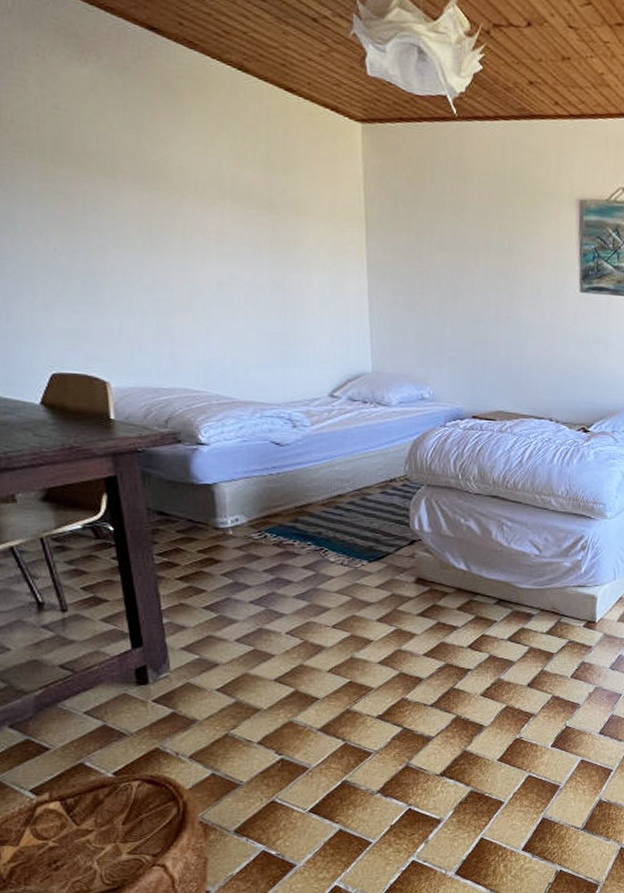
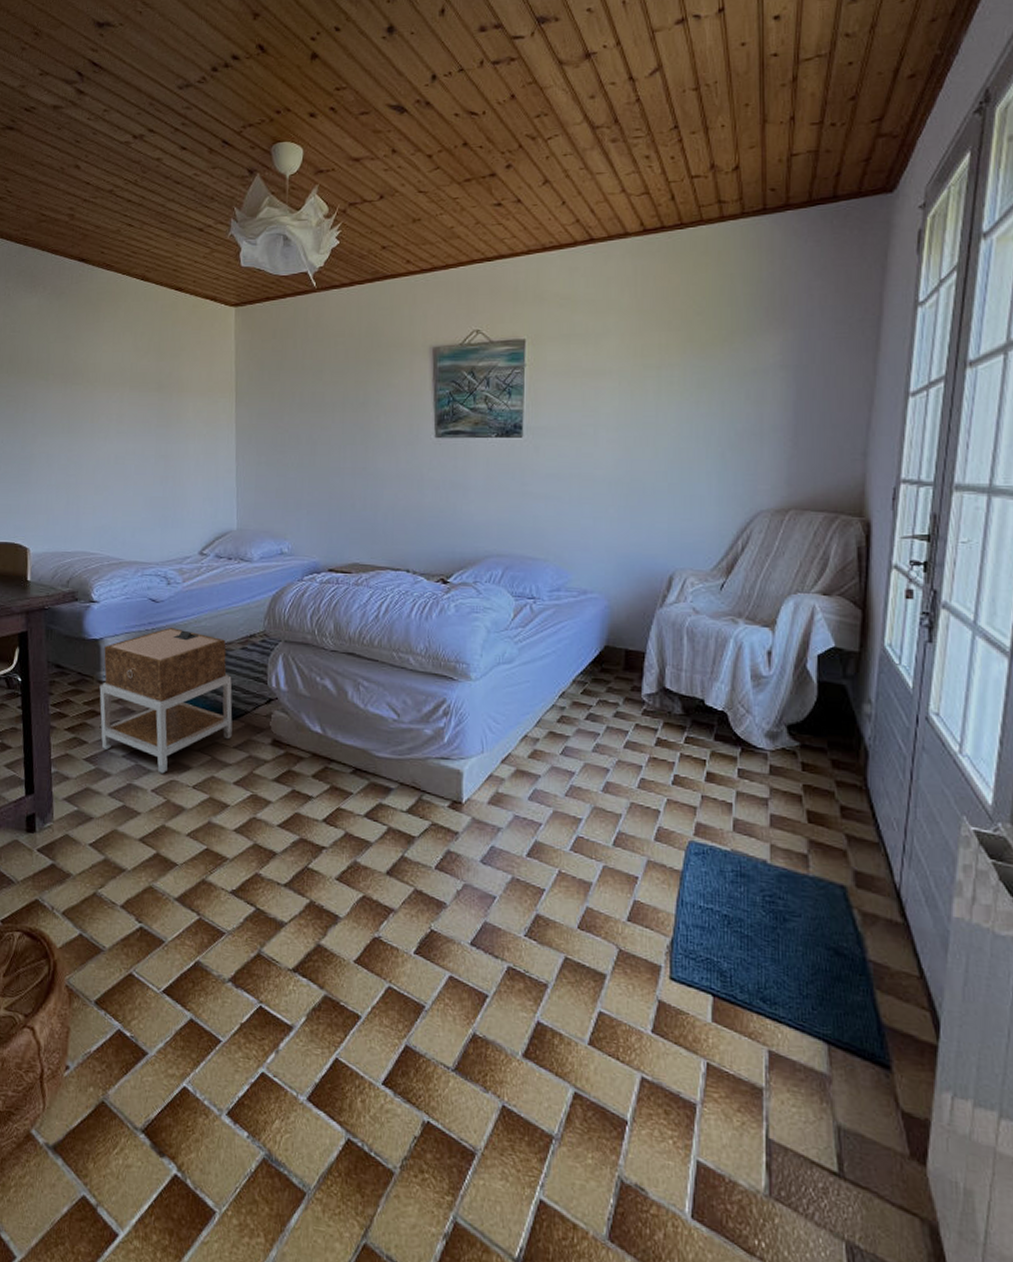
nightstand: none [216,472,373,616] -> present [99,628,233,774]

